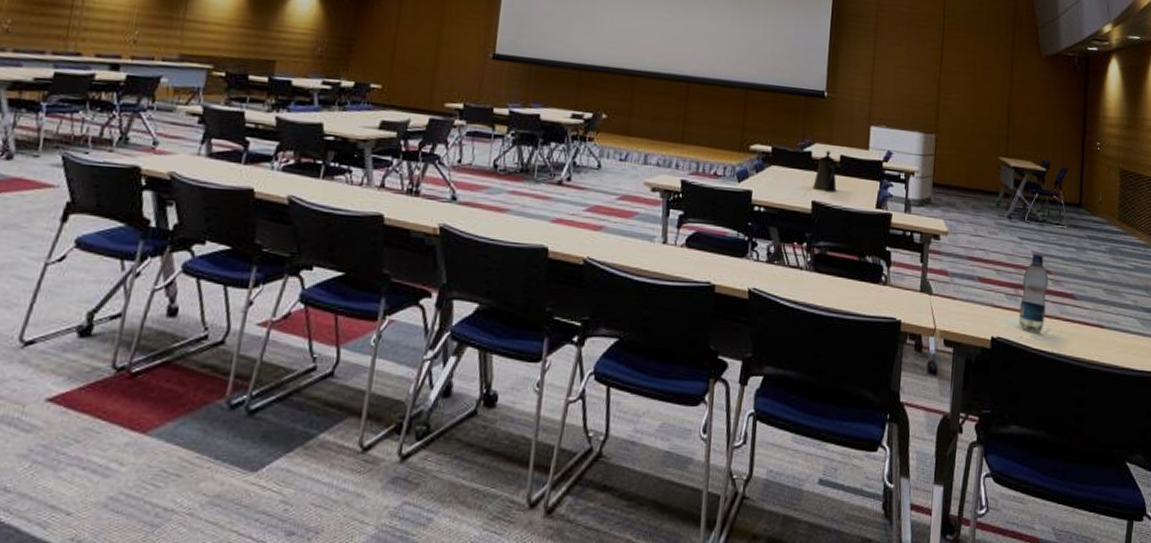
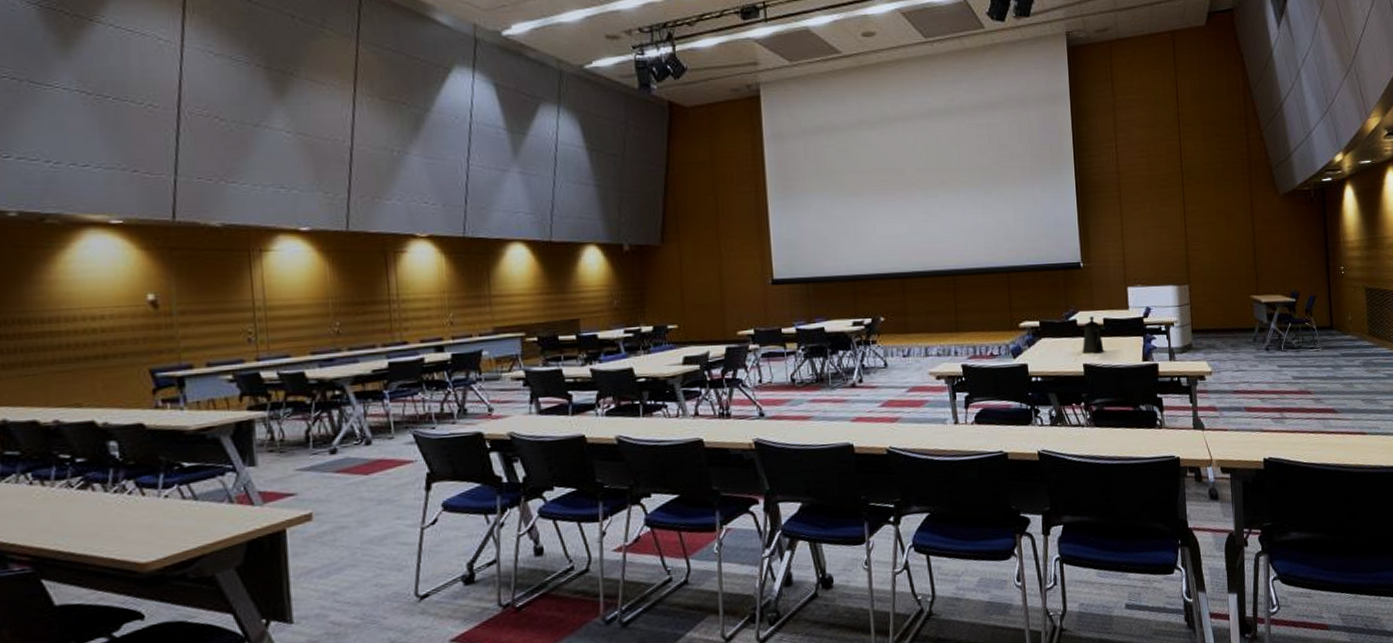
bottle: present [1019,253,1049,334] -> none [1286,377,1311,449]

